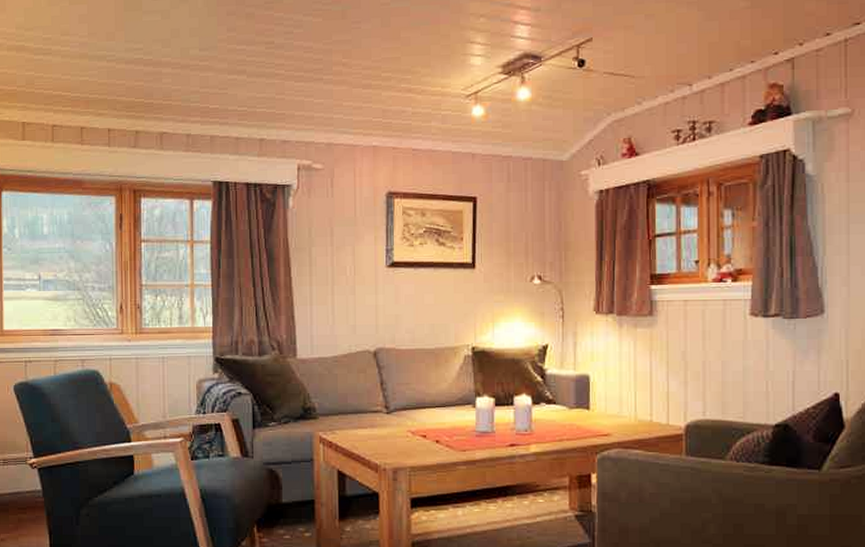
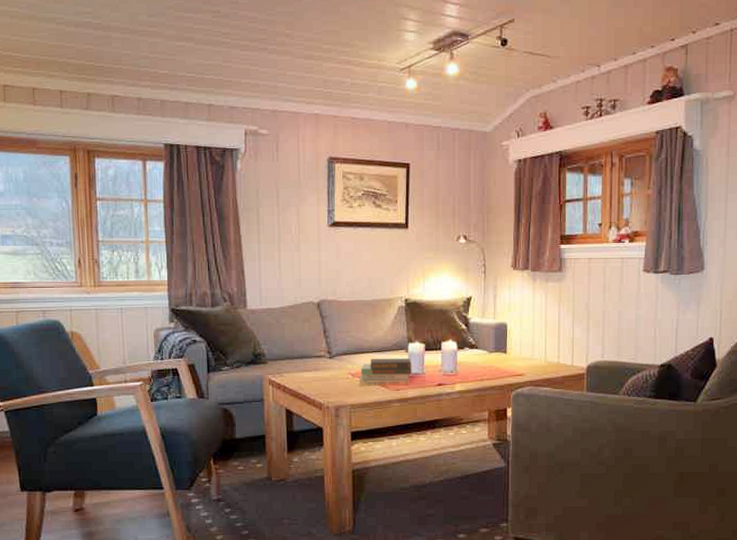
books: none [420,415,481,447] -> present [359,358,412,387]

